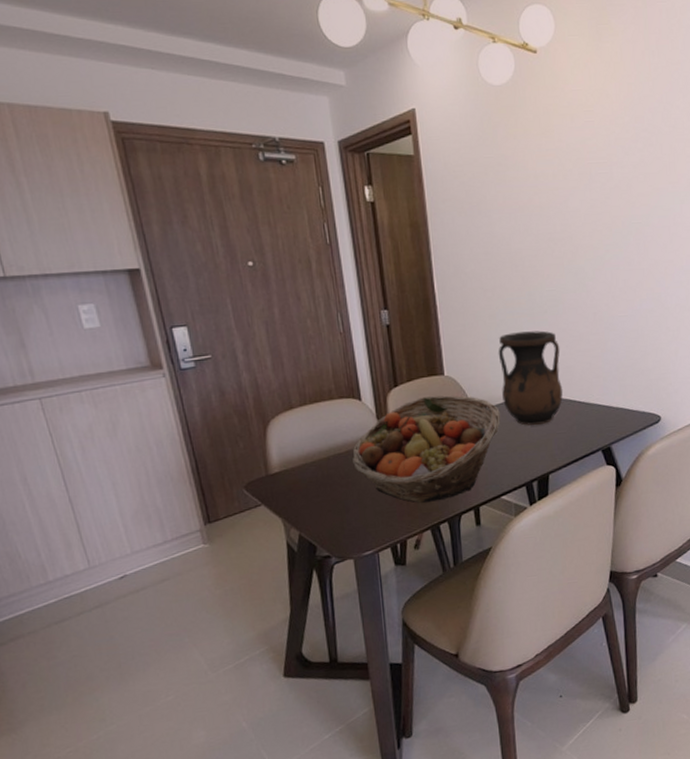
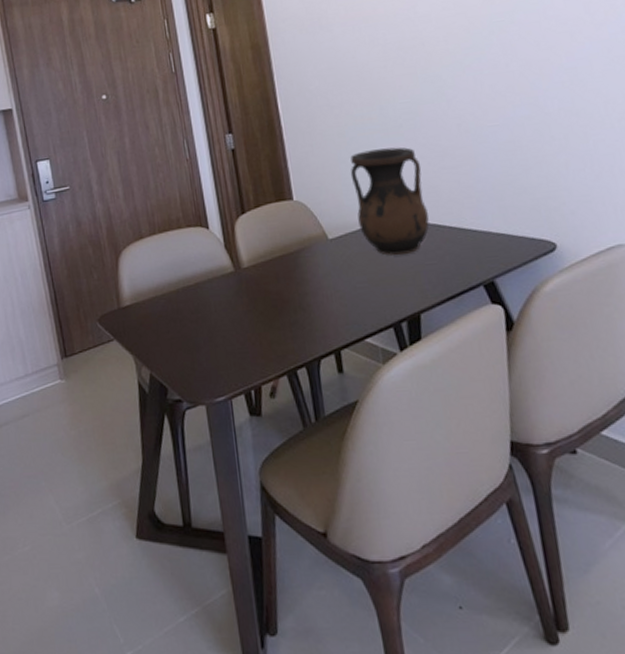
fruit basket: present [352,395,501,503] -> none [201,222,359,344]

